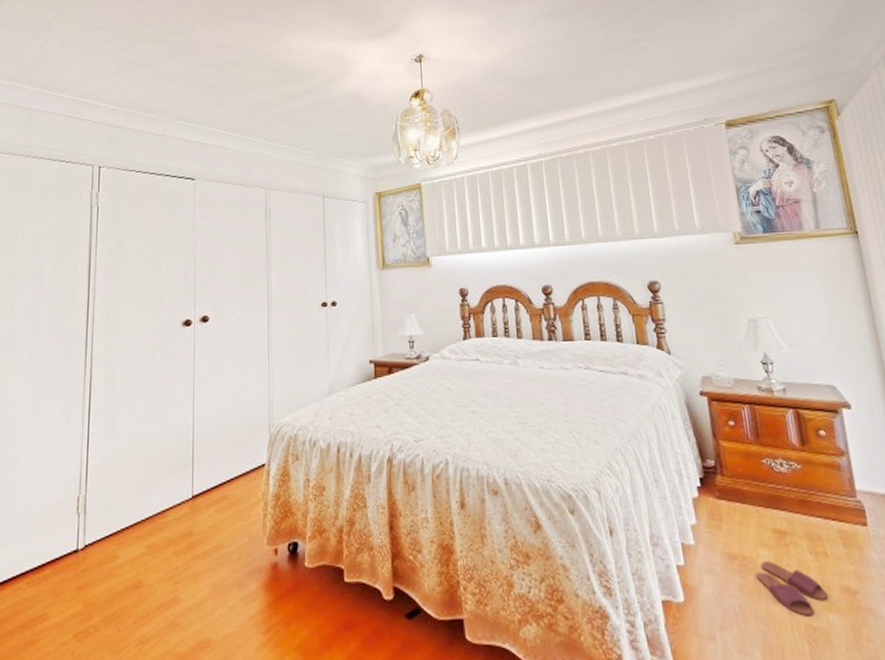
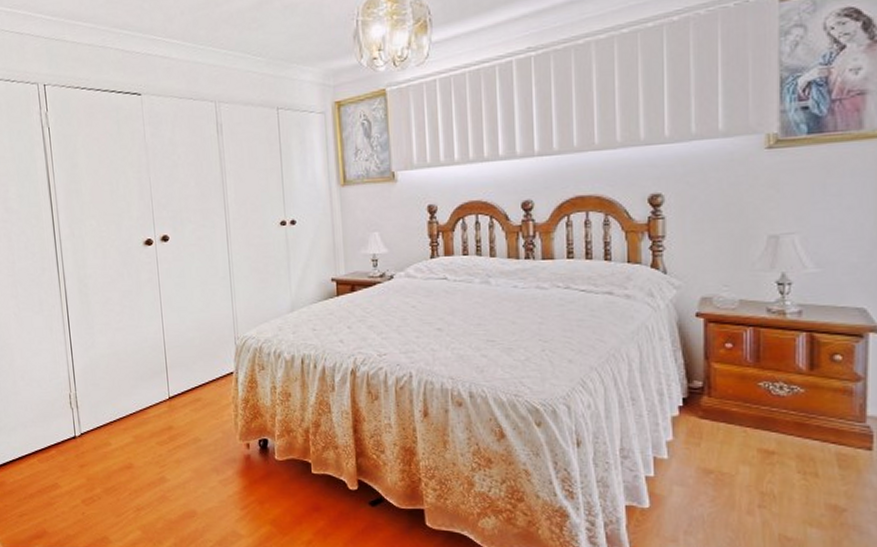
slippers: present [755,561,828,616] -> none [731,477,810,528]

